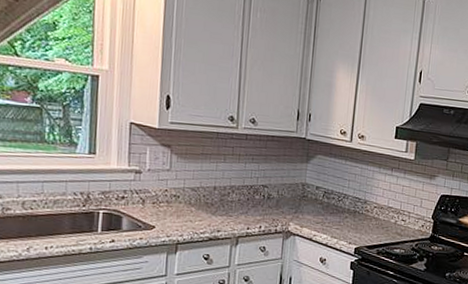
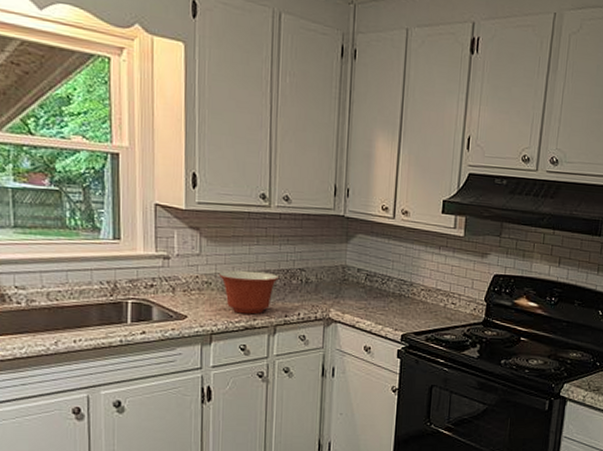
mixing bowl: none [187,185,244,226] -> present [219,270,280,314]

